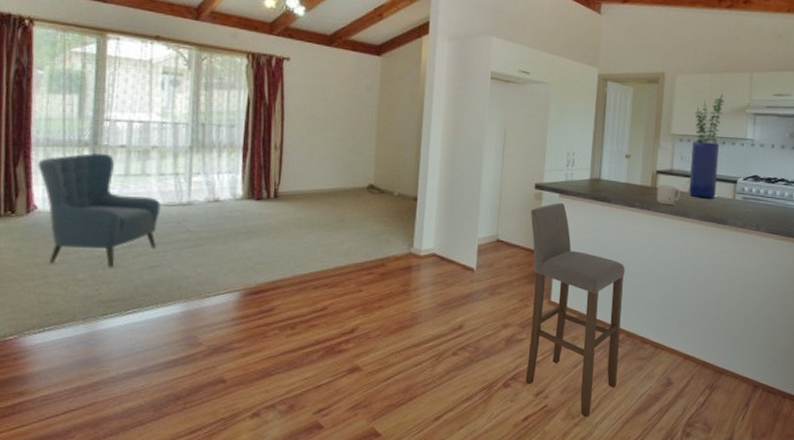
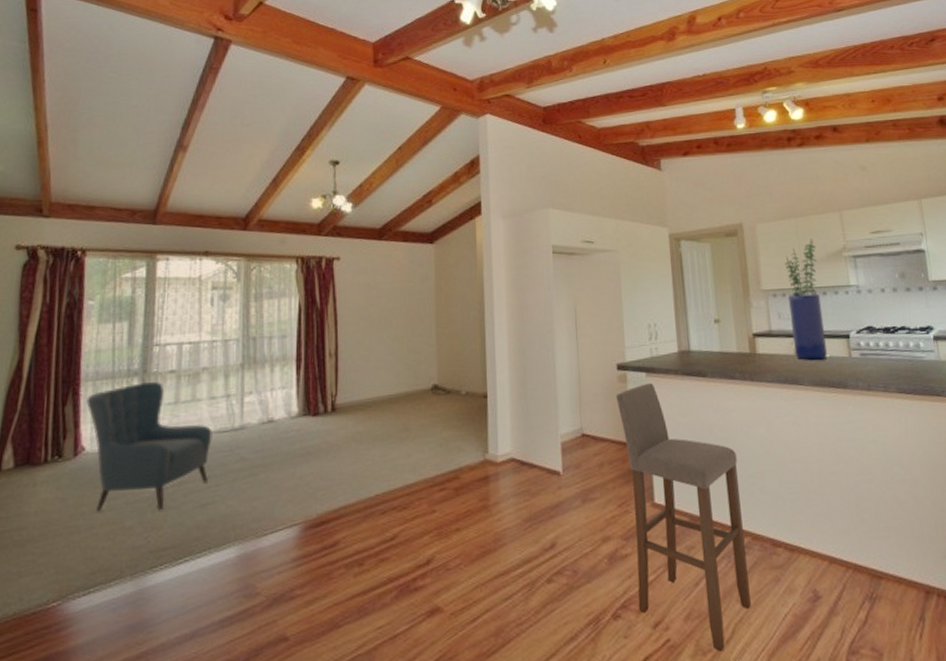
mug: present [656,184,681,206] -> none [757,348,786,373]

